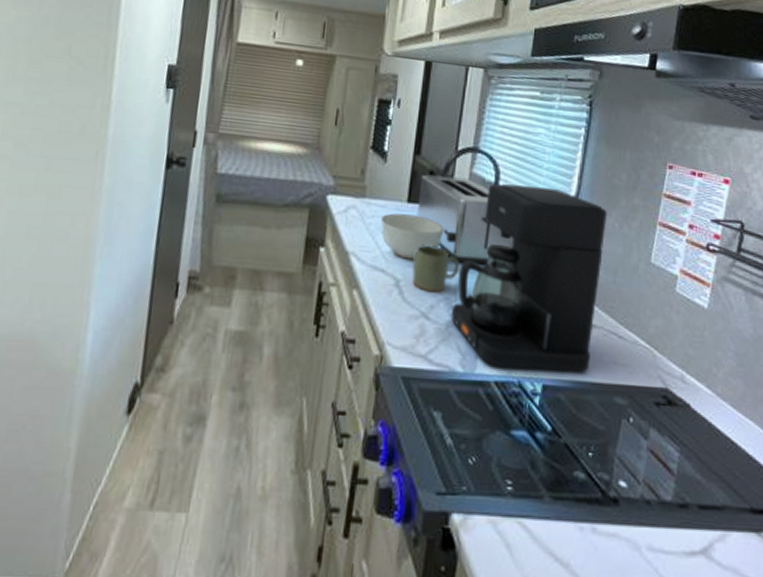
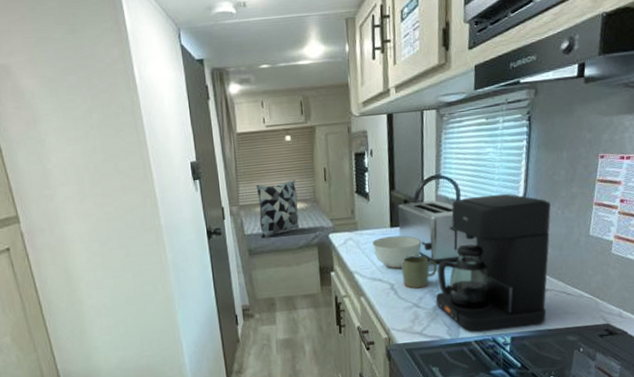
pillow: none [237,112,299,183] -> present [256,179,300,239]

